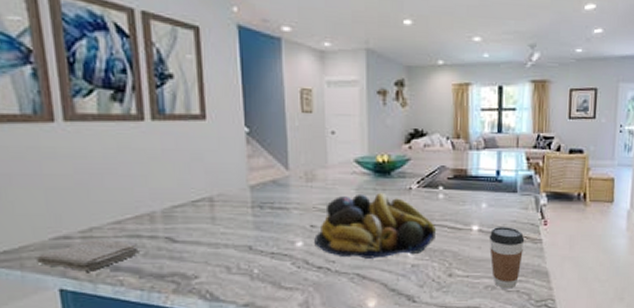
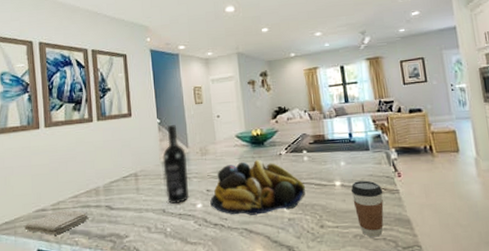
wine bottle: none [251,137,287,239] -> present [162,125,190,204]

